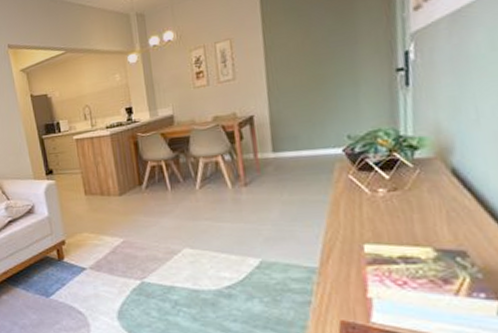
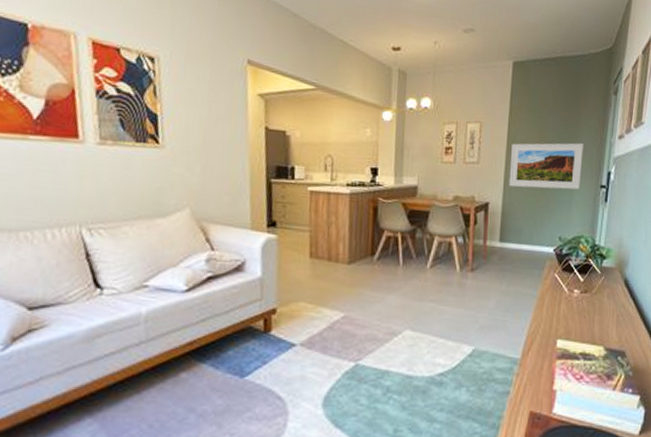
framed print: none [270,29,367,95] -> present [509,142,583,190]

